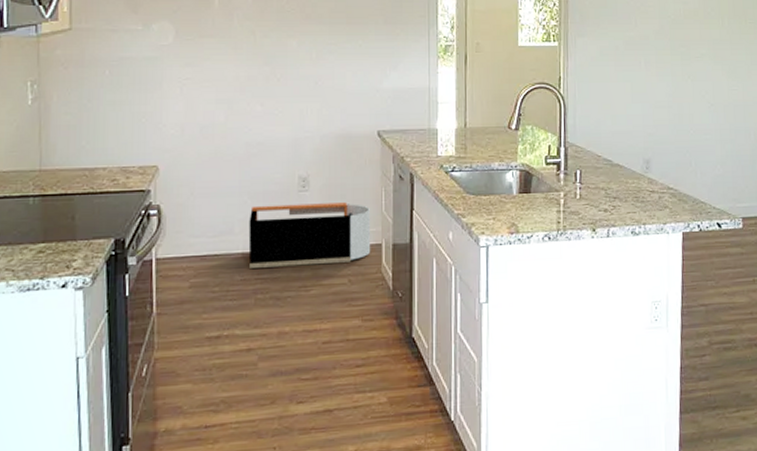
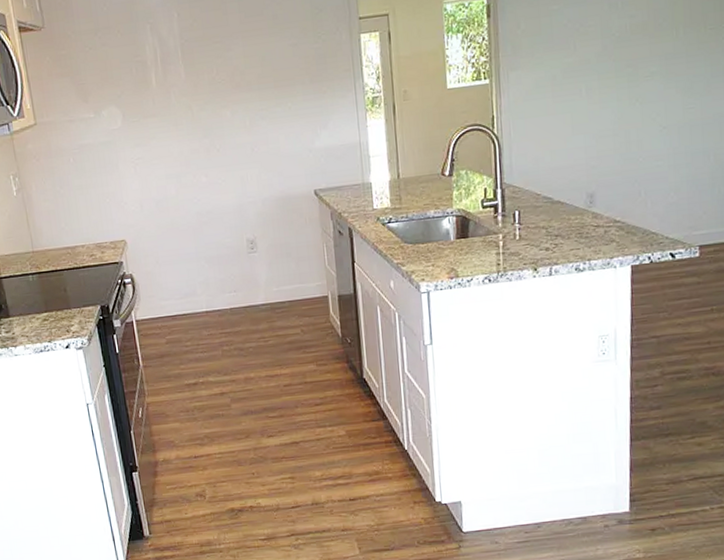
storage bin: present [248,202,371,268] -> none [208,260,318,324]

